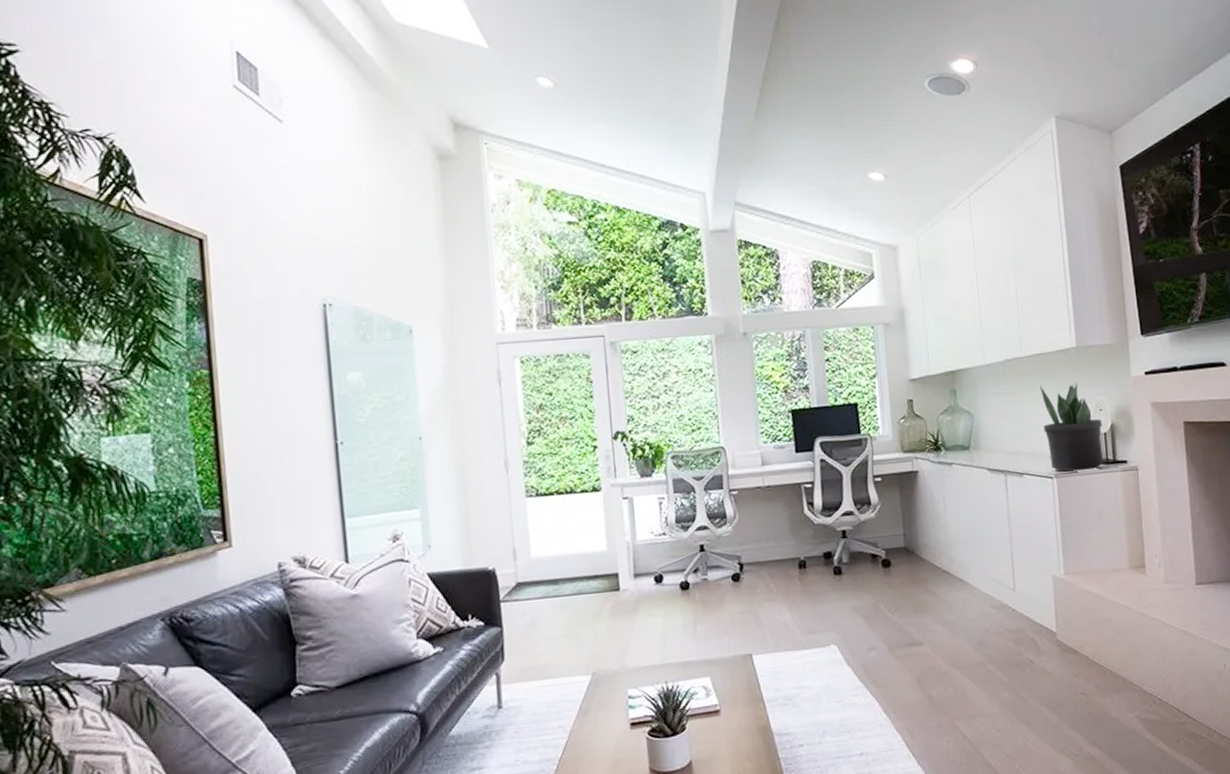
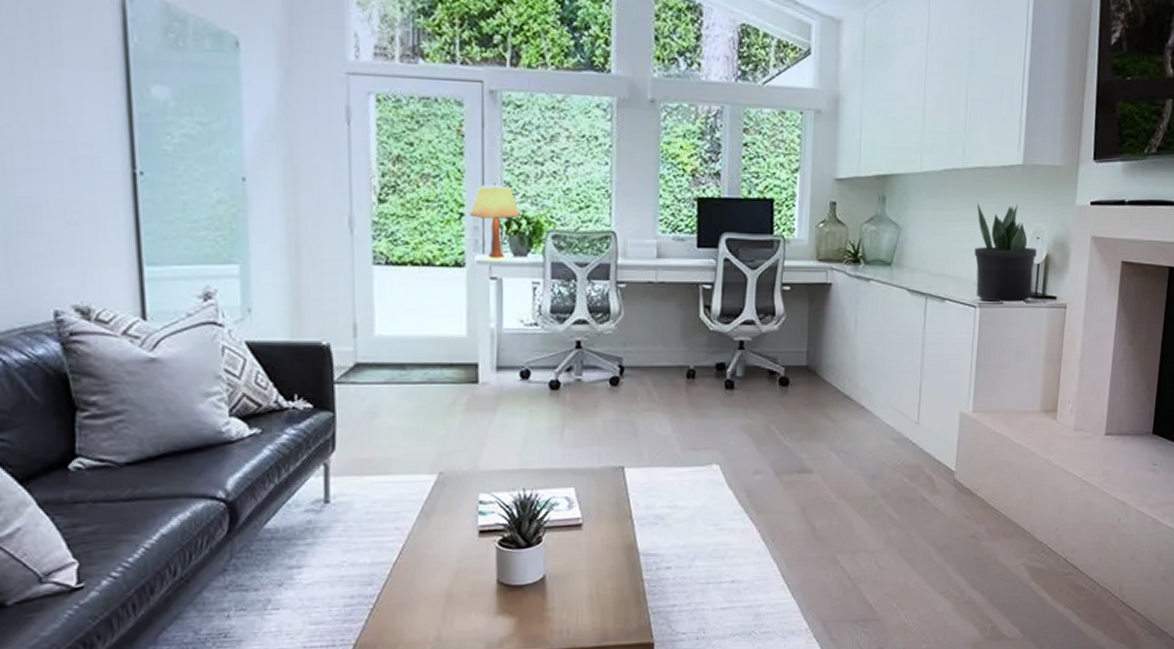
table lamp: none [601,418,644,481] -> present [469,183,520,258]

